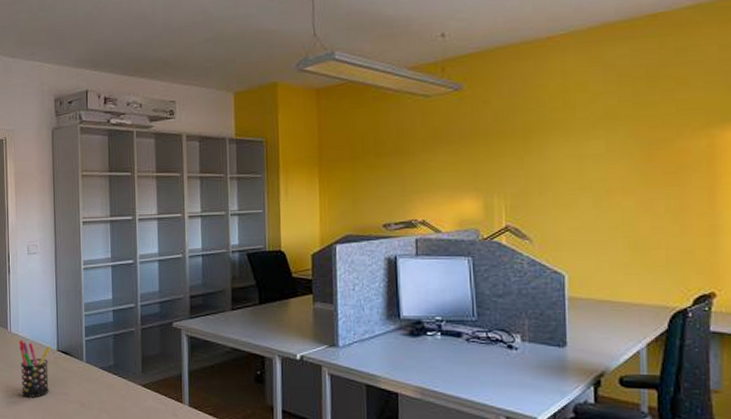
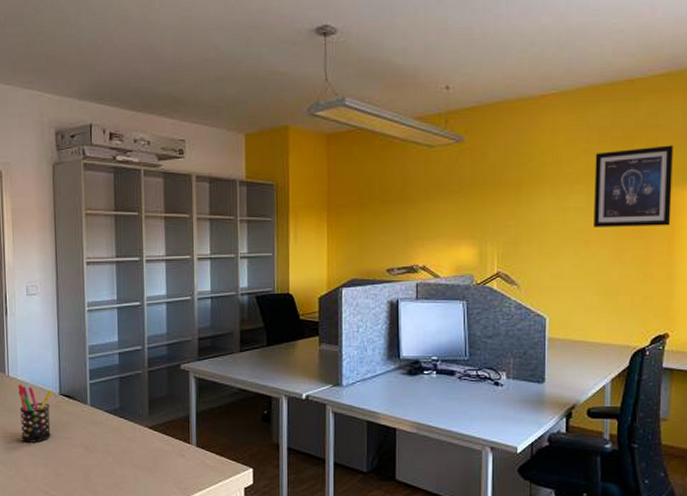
wall art: none [614,82,711,175] -> present [594,145,673,227]

